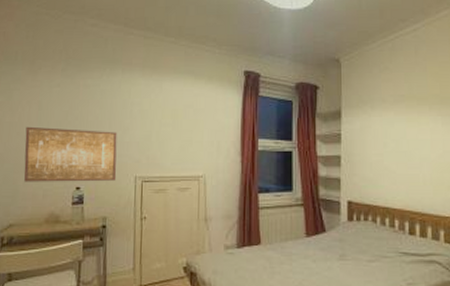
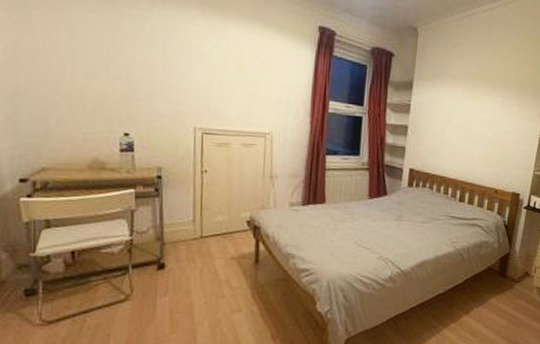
wall art: present [24,126,117,182] -> none [54,56,173,130]

